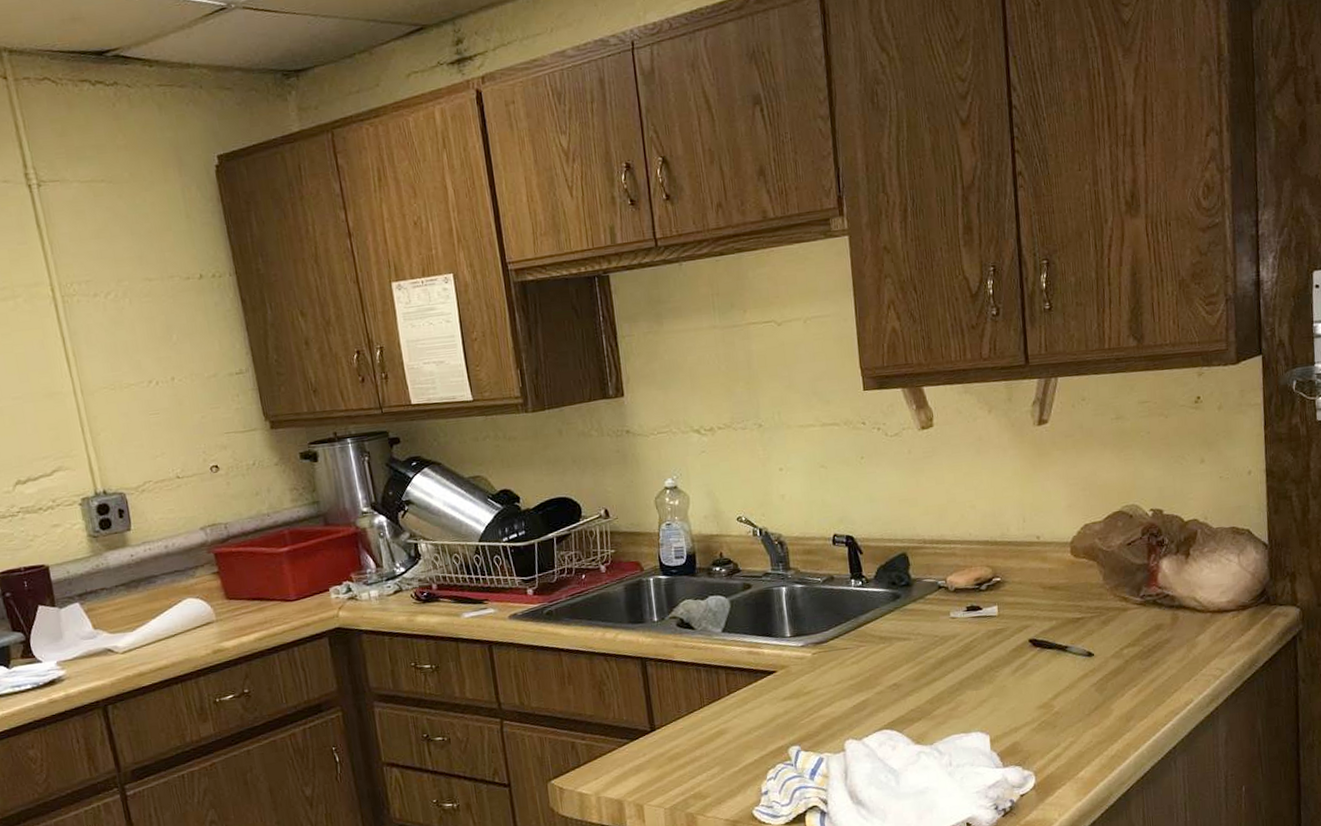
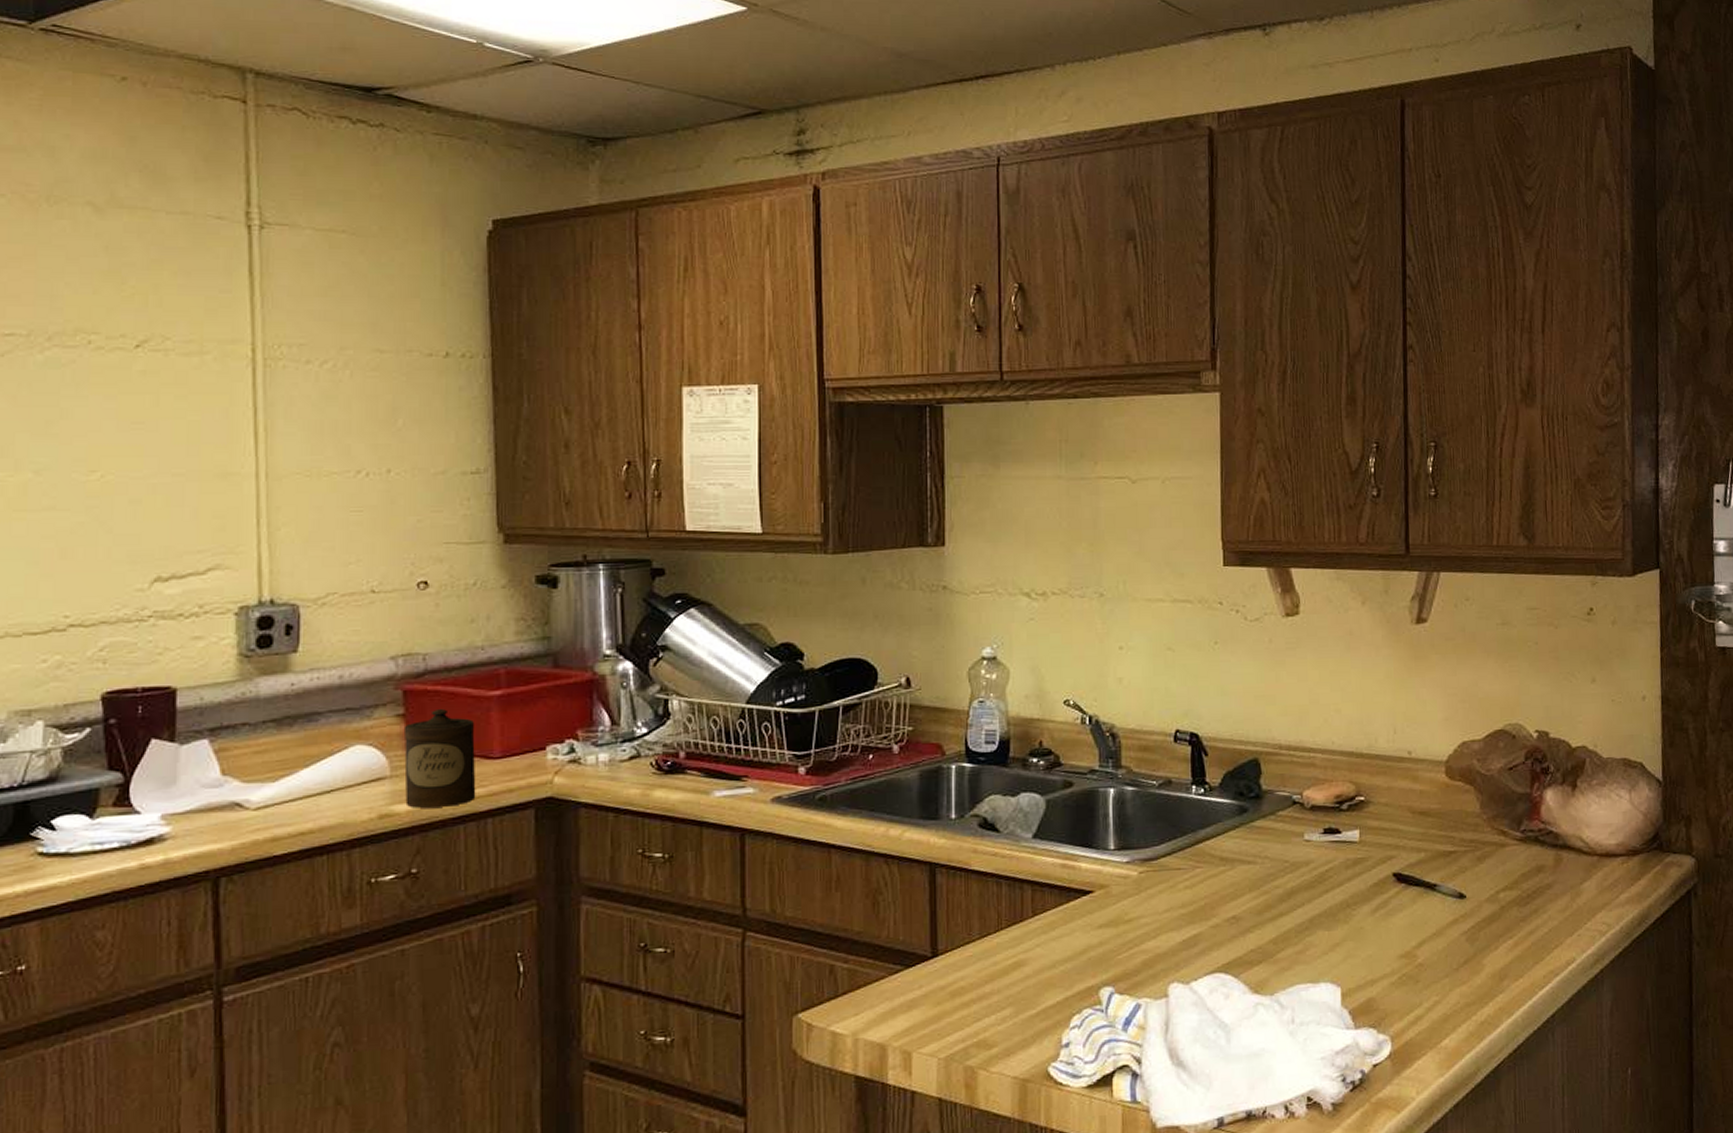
canister: none [220,565,283,644] -> present [403,708,476,808]

